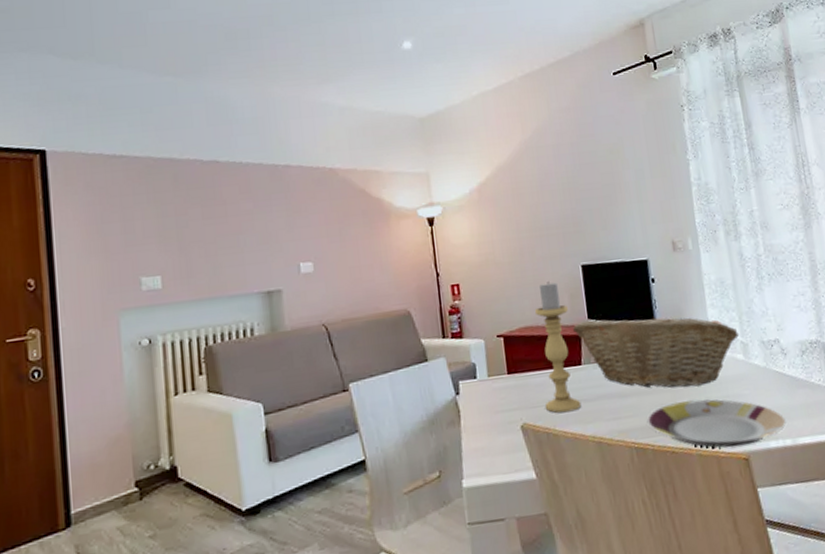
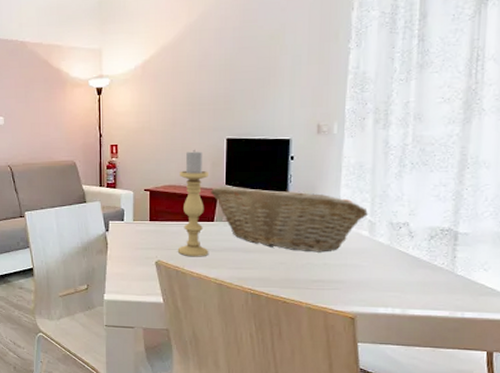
plate: present [646,399,786,448] -> none [265,264,399,307]

